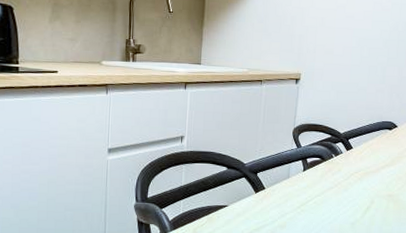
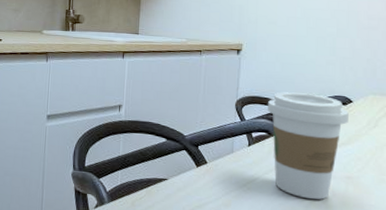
coffee cup: none [321,119,393,217] -> present [267,92,349,200]

